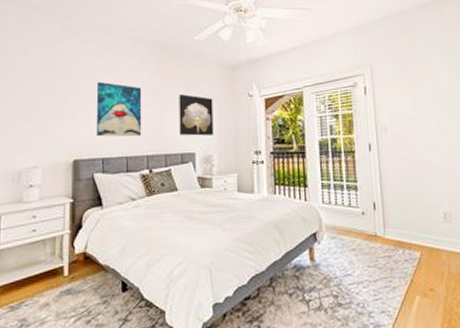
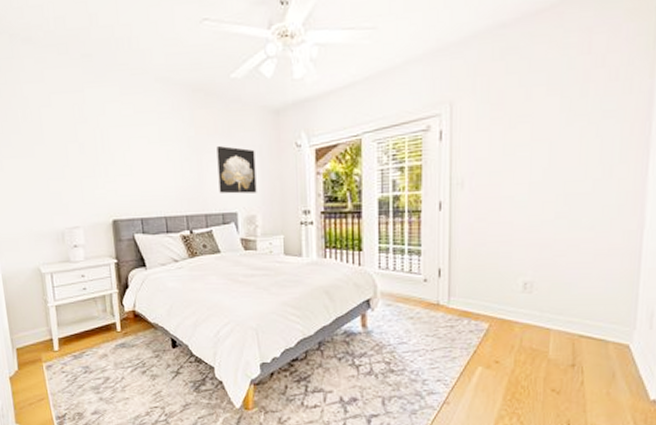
wall art: present [96,81,142,137] -> none [127,133,180,196]

